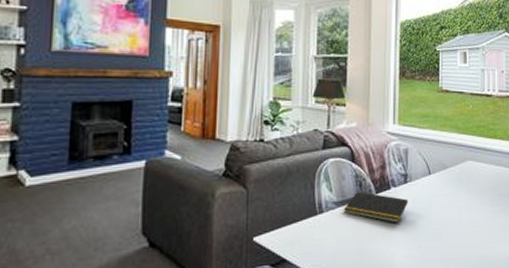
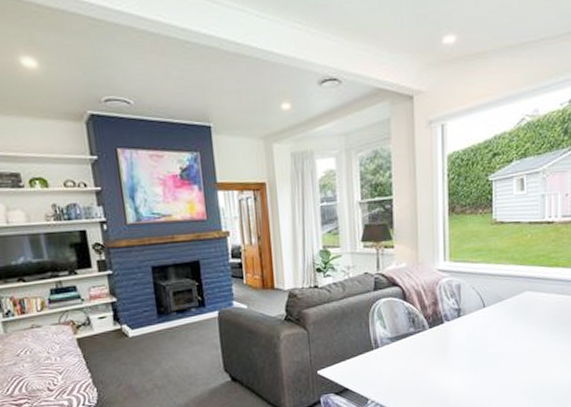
notepad: present [344,191,408,223] -> none [399,327,463,354]

